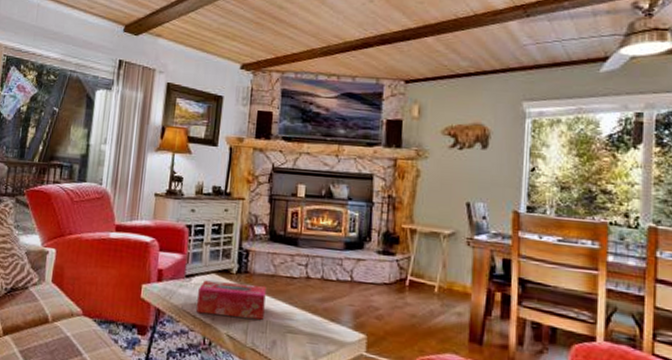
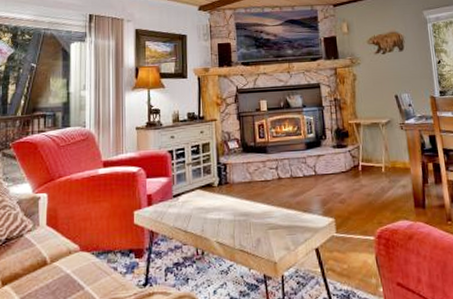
tissue box: present [196,280,266,320] -> none [186,192,247,228]

